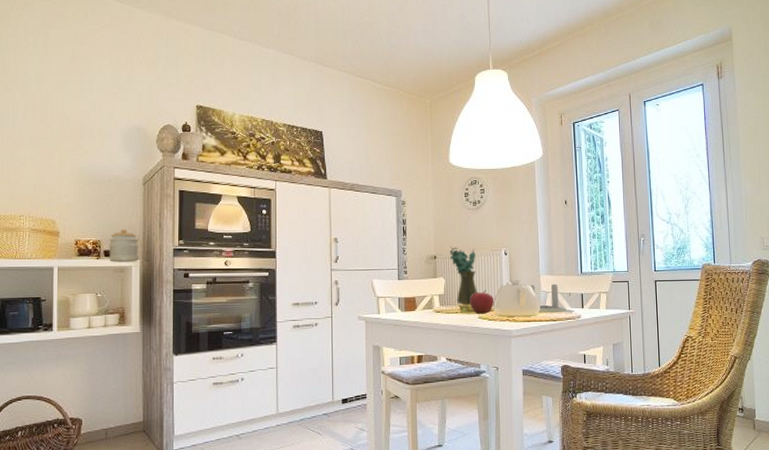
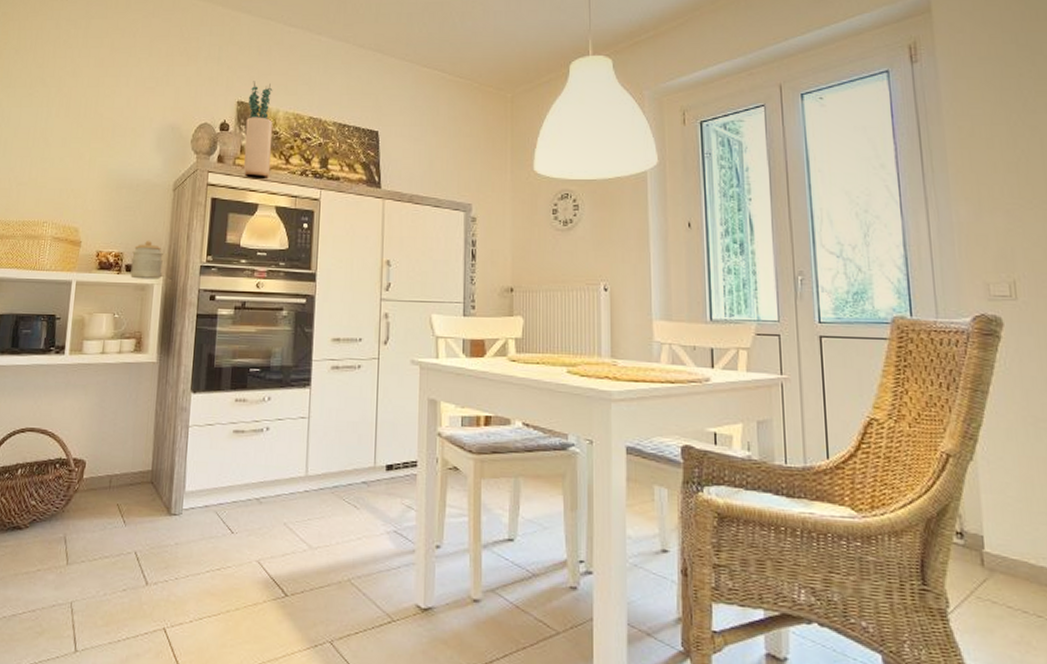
vase: none [206,87,231,174] -> present [243,81,273,180]
vase: present [450,246,478,313] -> none [531,276,568,365]
fruit: present [469,290,495,314] -> none [555,335,589,367]
teapot: present [492,279,541,318] -> none [586,323,653,376]
napkin holder: present [530,284,575,314] -> none [638,331,701,374]

